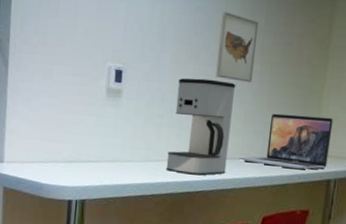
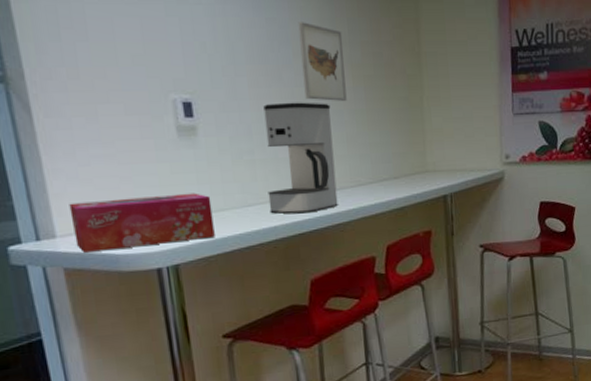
tissue box: none [16,138,121,182] -> present [69,193,215,253]
laptop: present [239,113,333,170] -> none [349,130,441,190]

